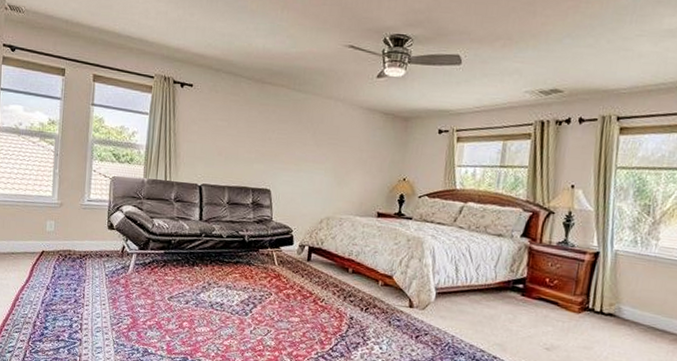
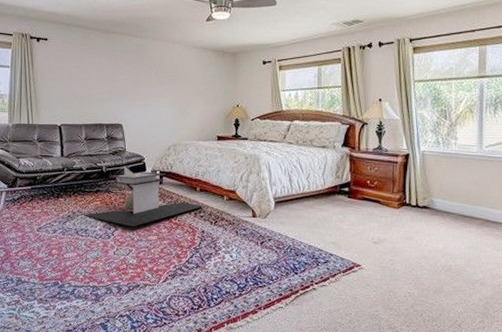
coffee table: none [220,238,355,306] -> present [84,167,204,227]

